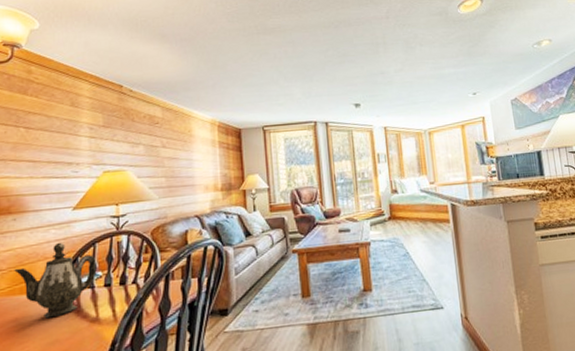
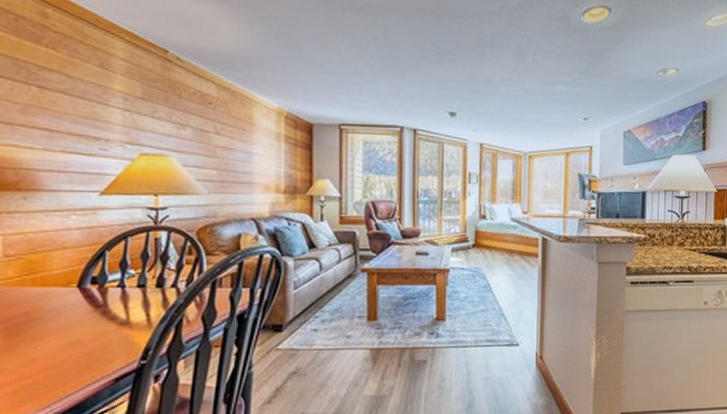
teapot: present [14,242,97,318] -> none [24,231,129,316]

